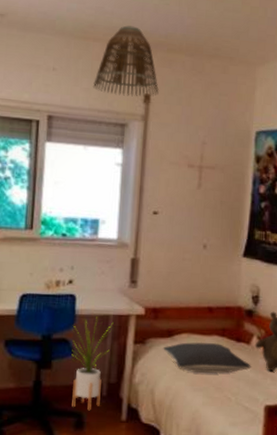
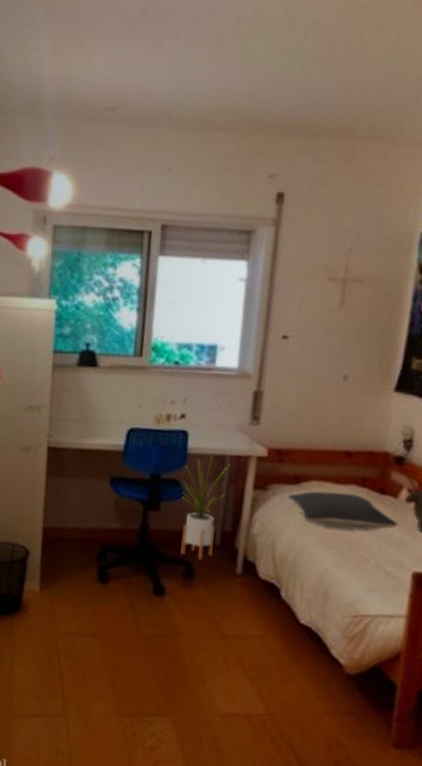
lamp shade: present [92,25,159,97] -> none [214,108,295,197]

